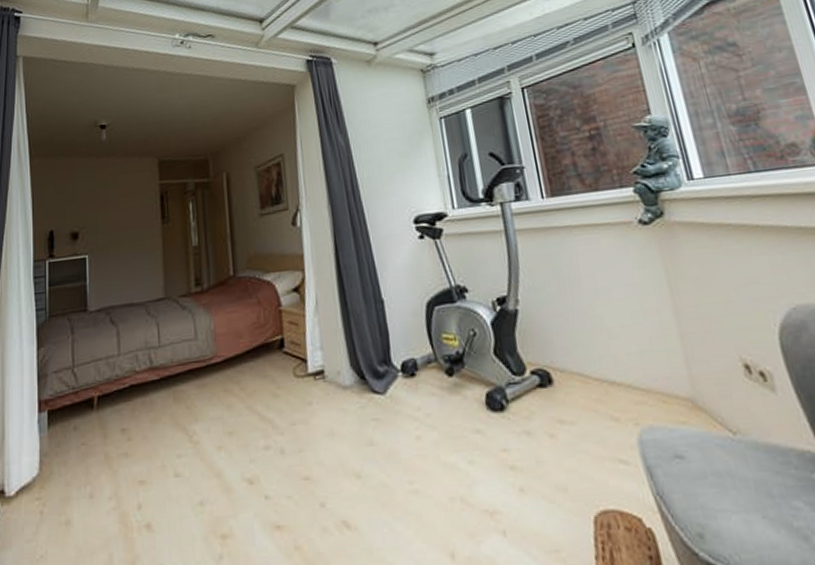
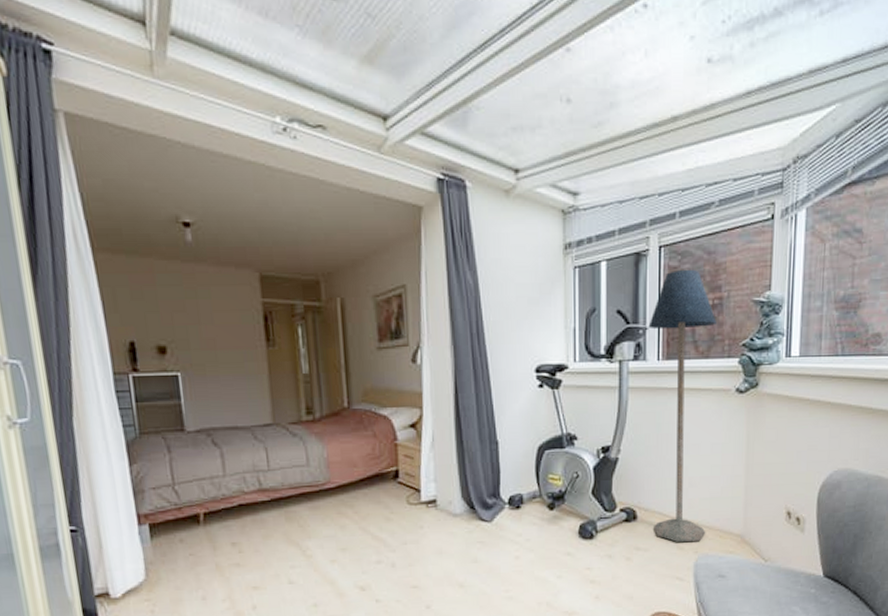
floor lamp: none [524,104,644,411] -> present [648,269,717,542]

